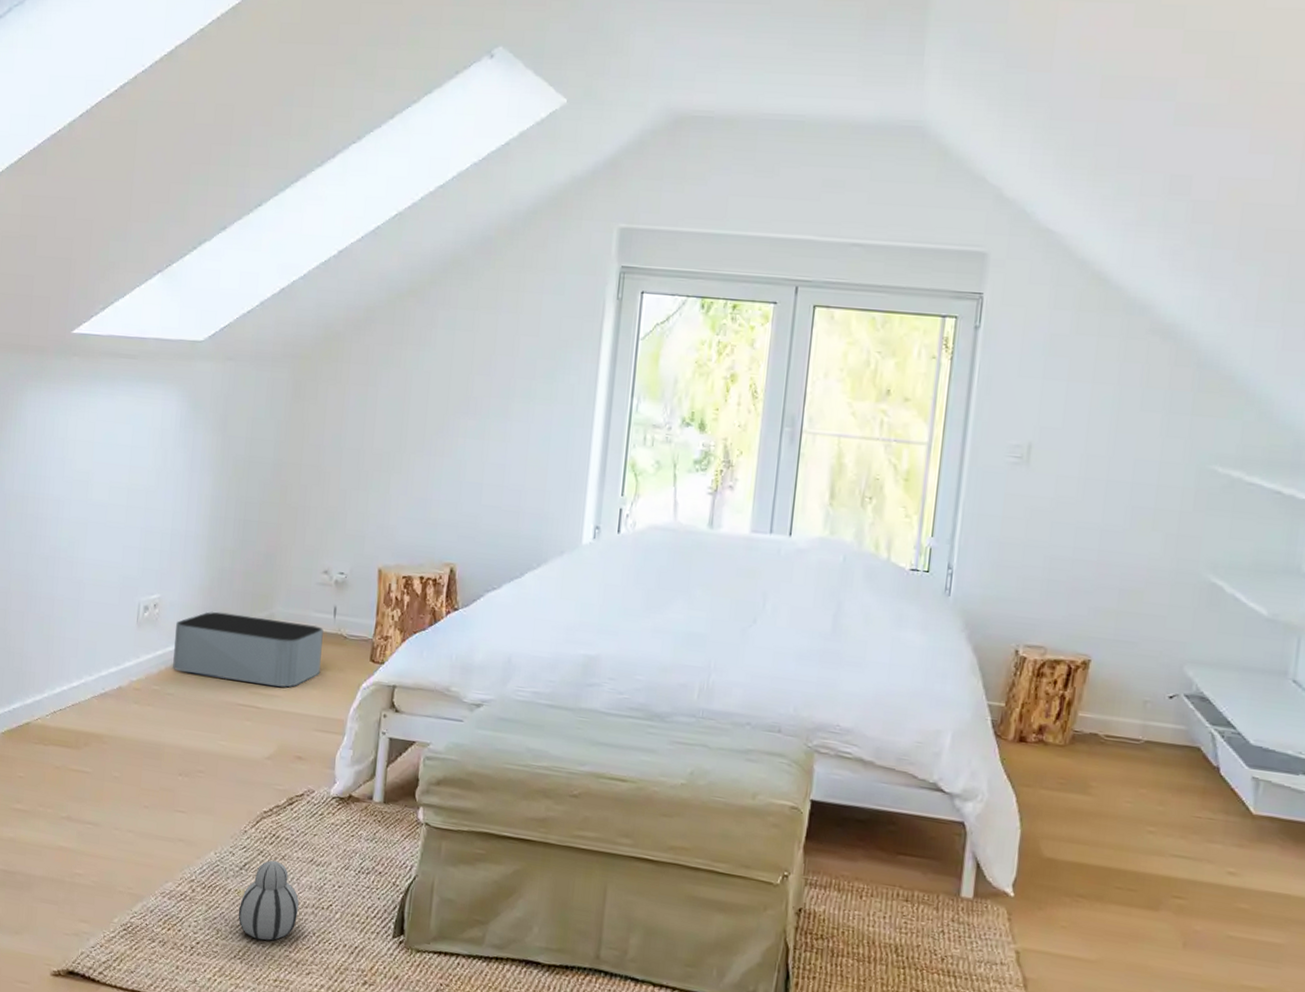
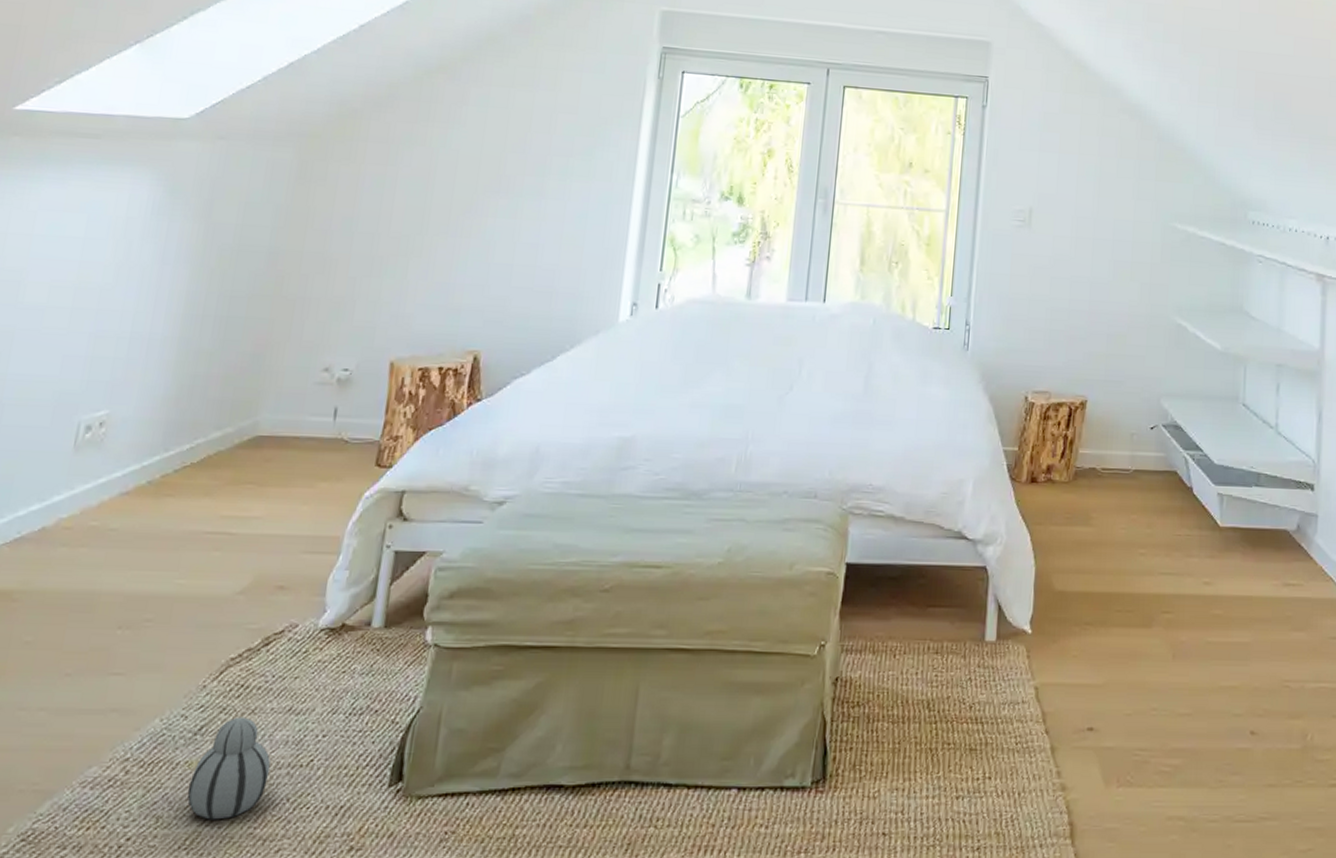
storage bin: present [173,611,324,688] -> none [119,425,320,507]

